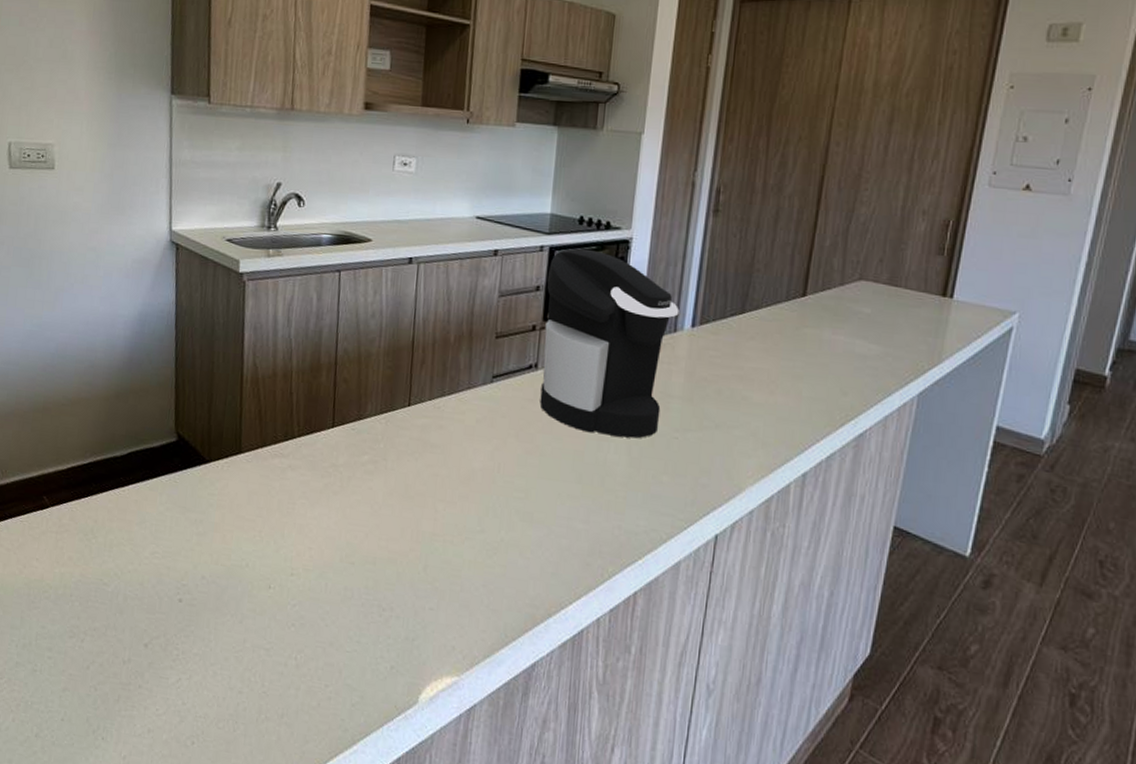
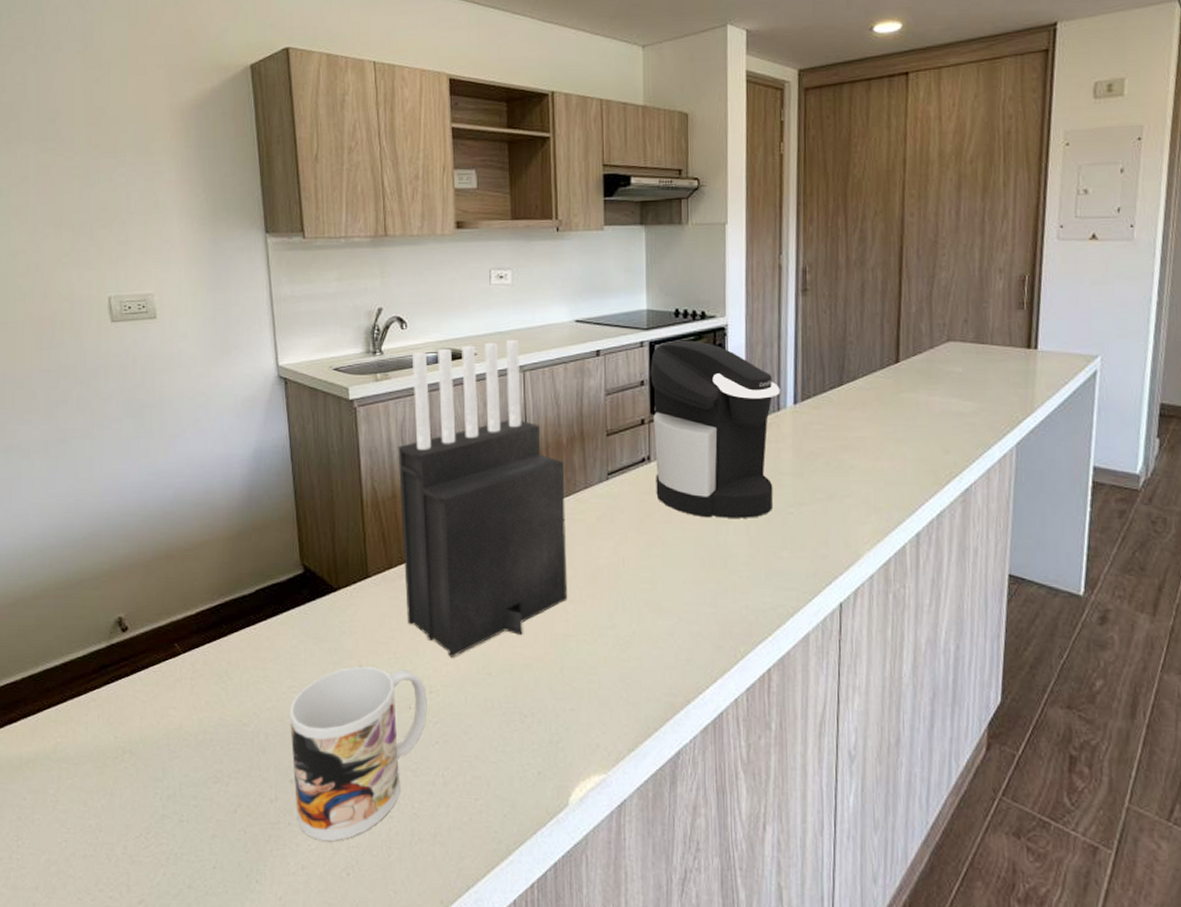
mug: none [147,539,288,709] -> present [290,665,427,842]
knife block: none [275,229,449,543] -> present [398,339,568,657]

